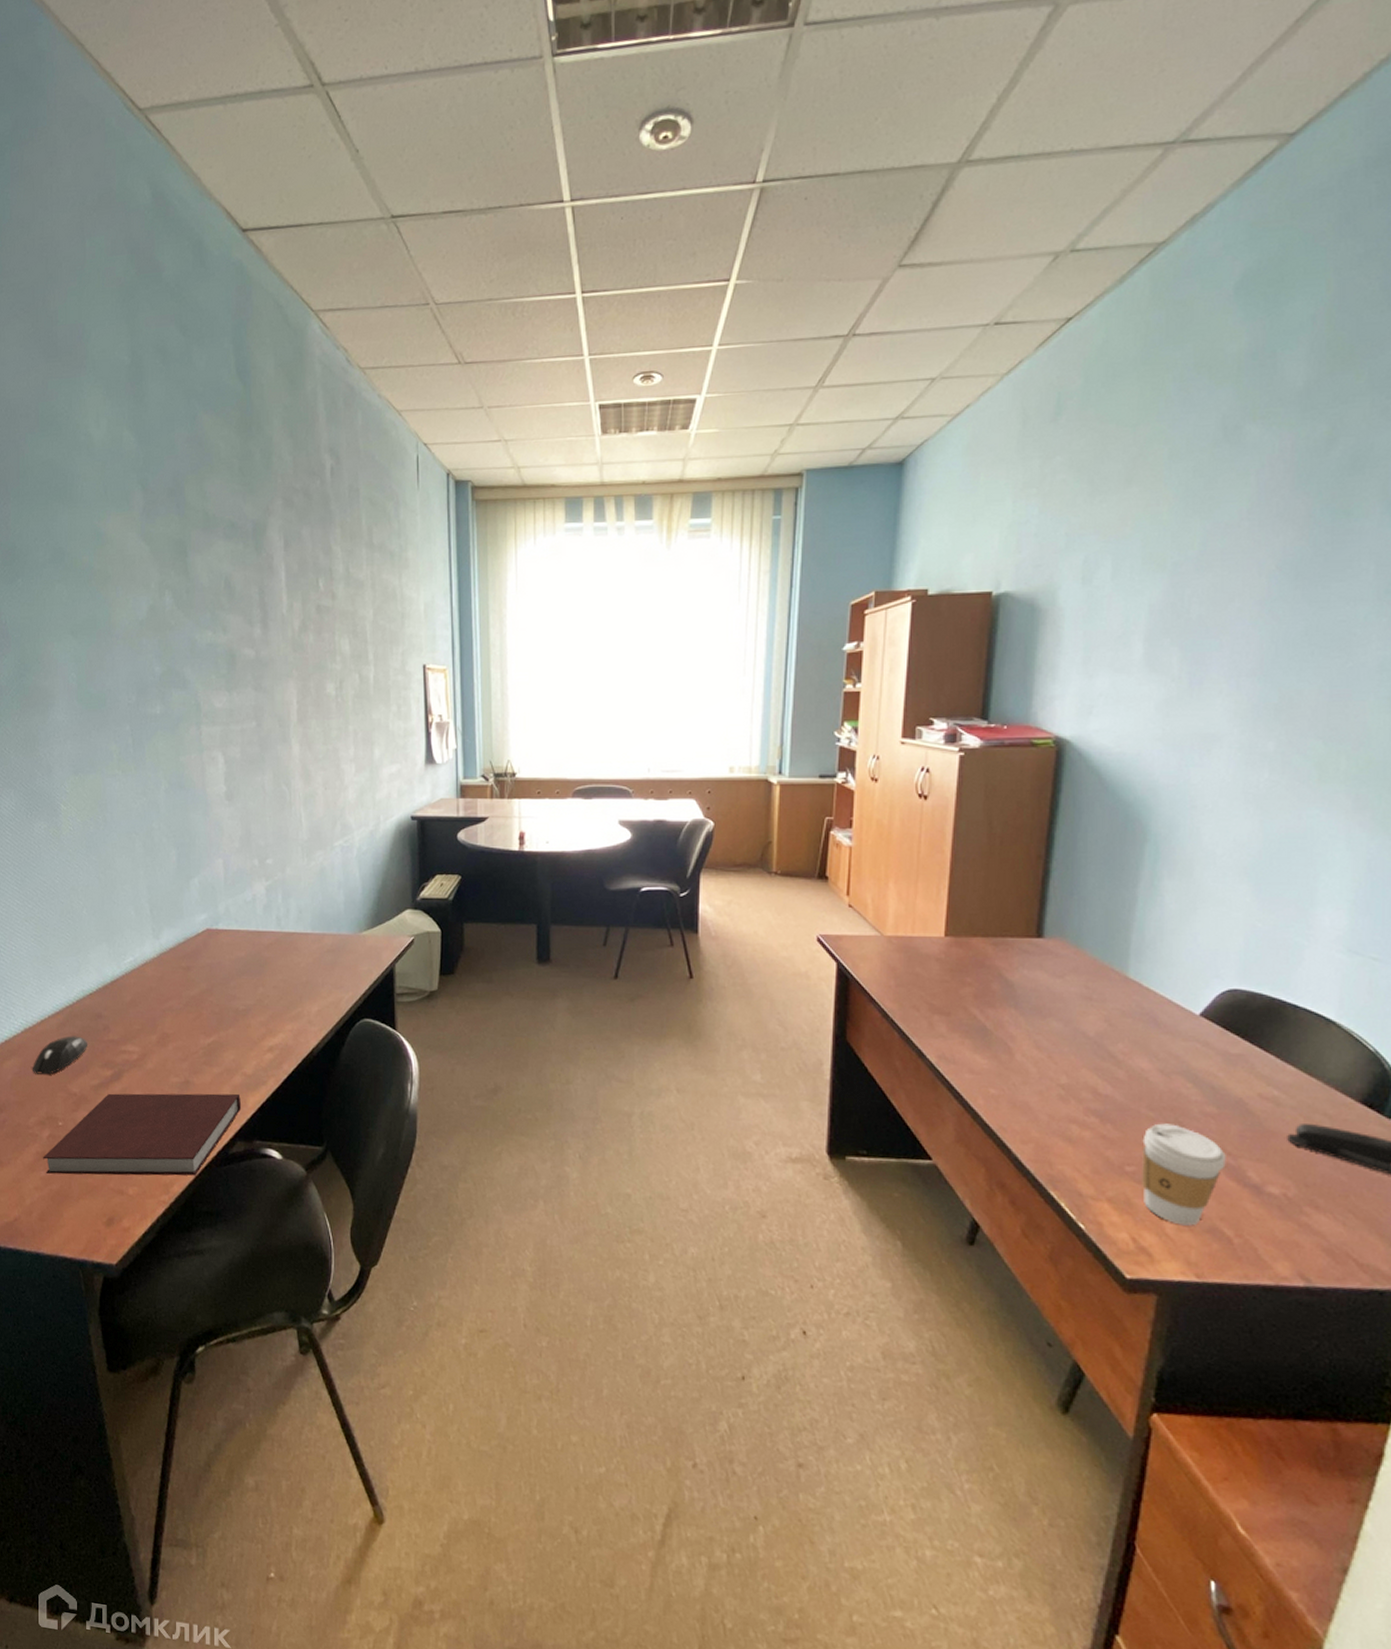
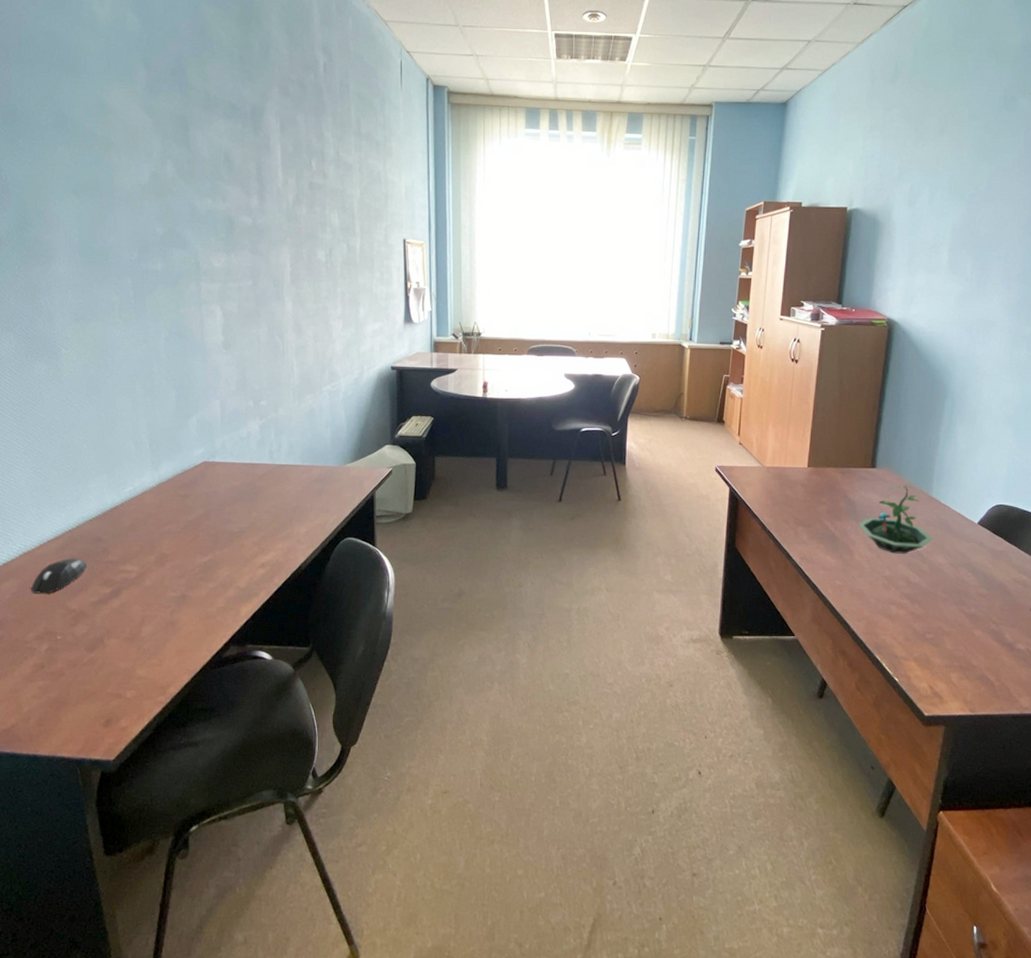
notebook: present [42,1093,242,1176] -> none [40,604,235,683]
terrarium: none [1019,961,1133,1055] -> present [858,485,934,554]
coffee cup: present [1142,1123,1226,1226] -> none [937,602,992,675]

